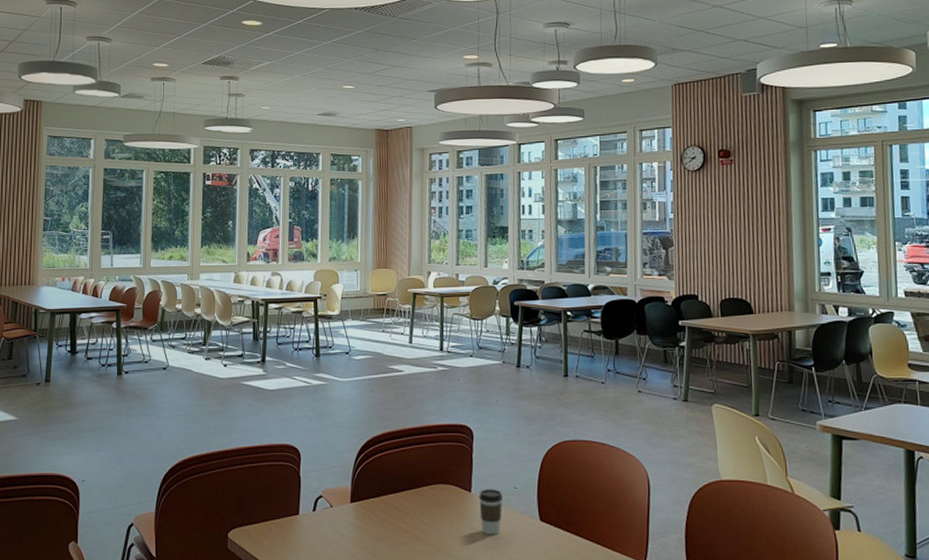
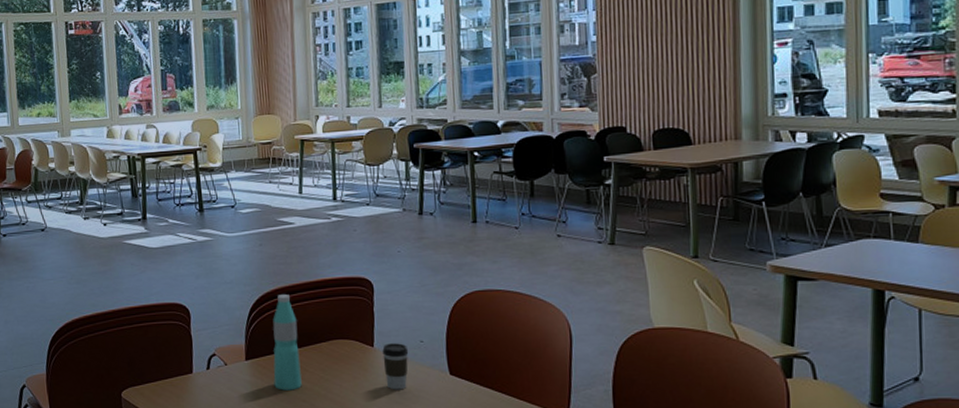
water bottle: none [376,439,403,534] -> present [273,294,302,391]

